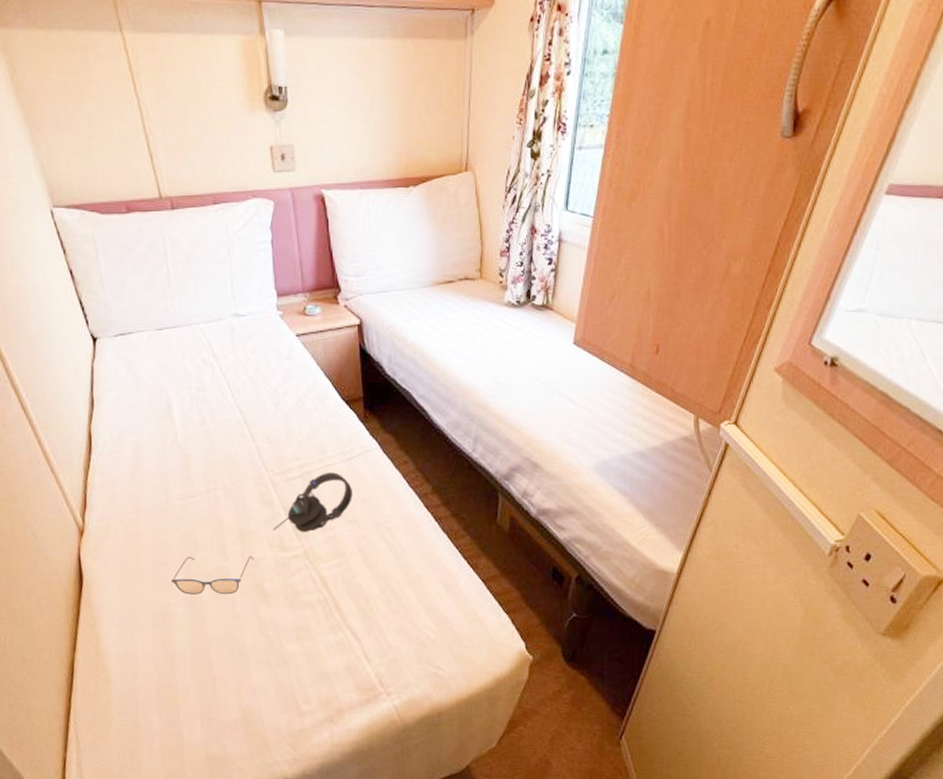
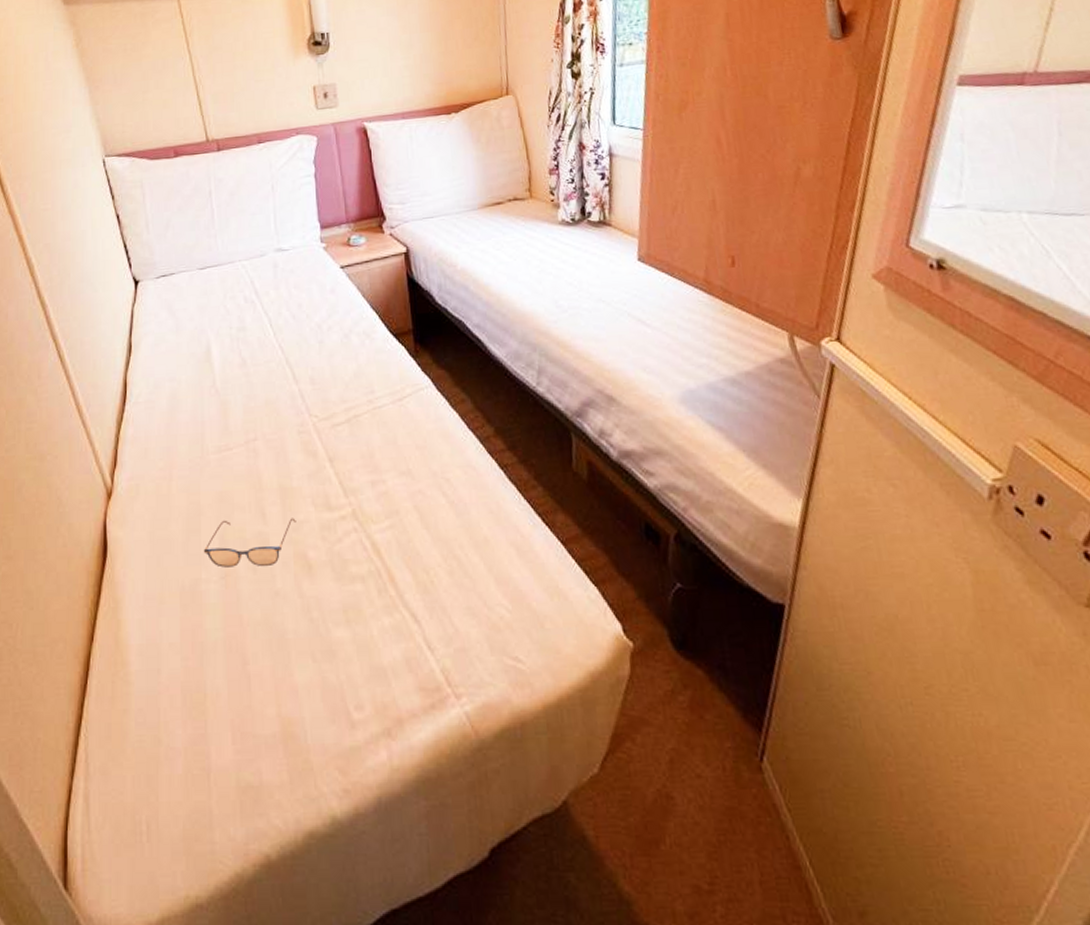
headphones: present [272,472,352,532] -> none [316,415,405,487]

